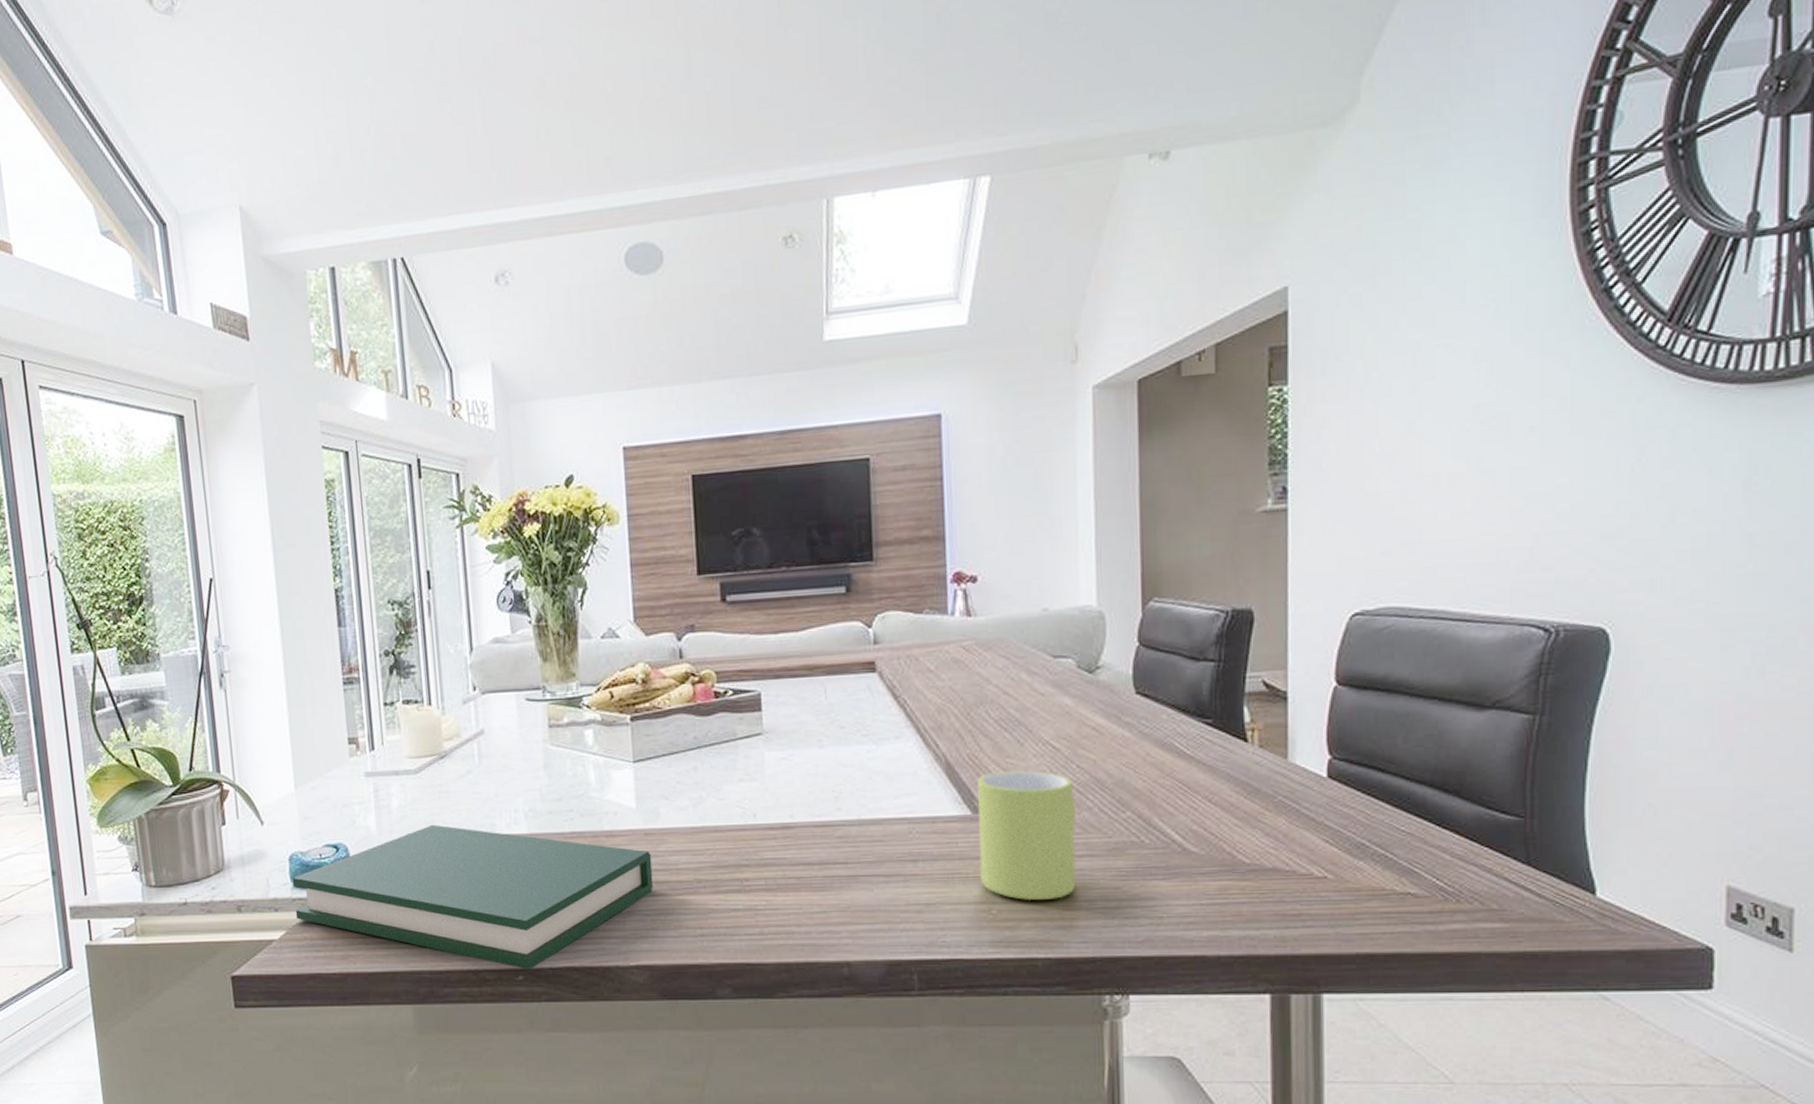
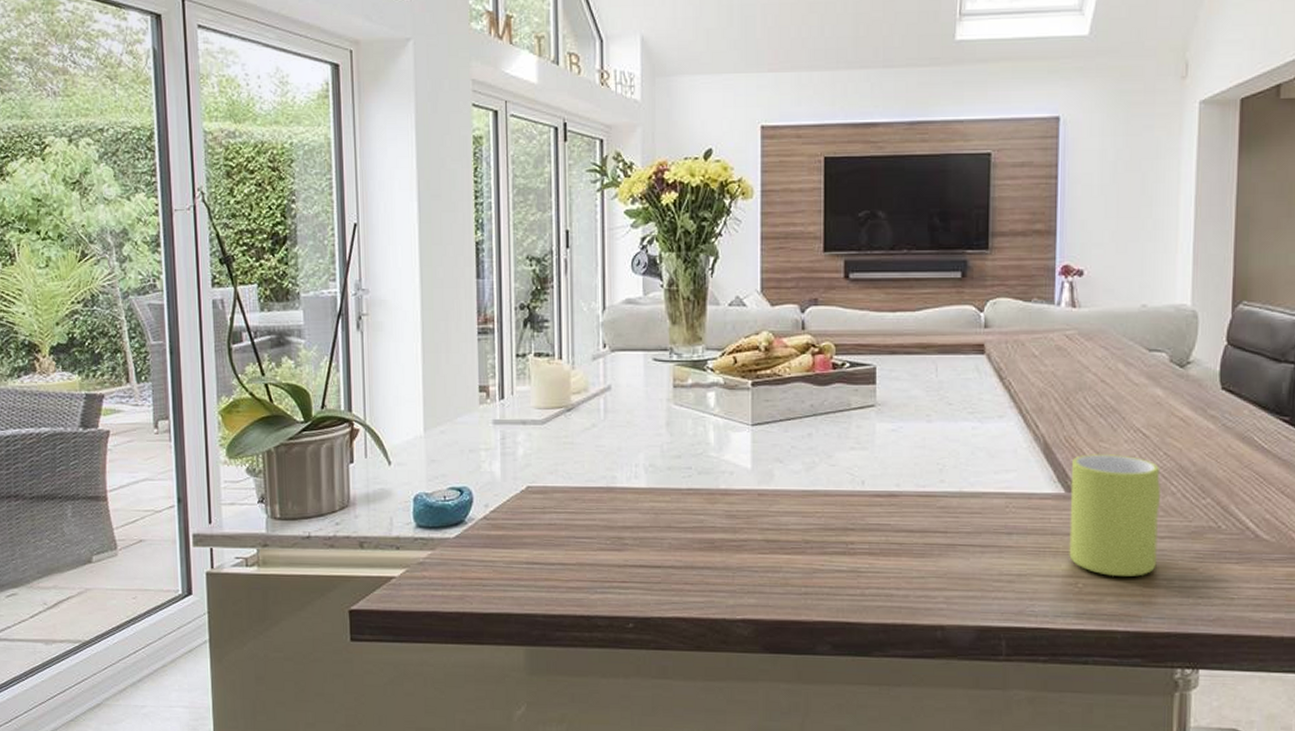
hardback book: present [292,824,654,970] -> none [415,474,763,619]

